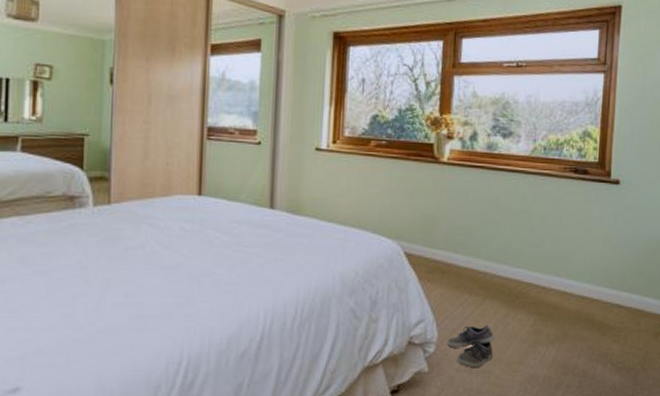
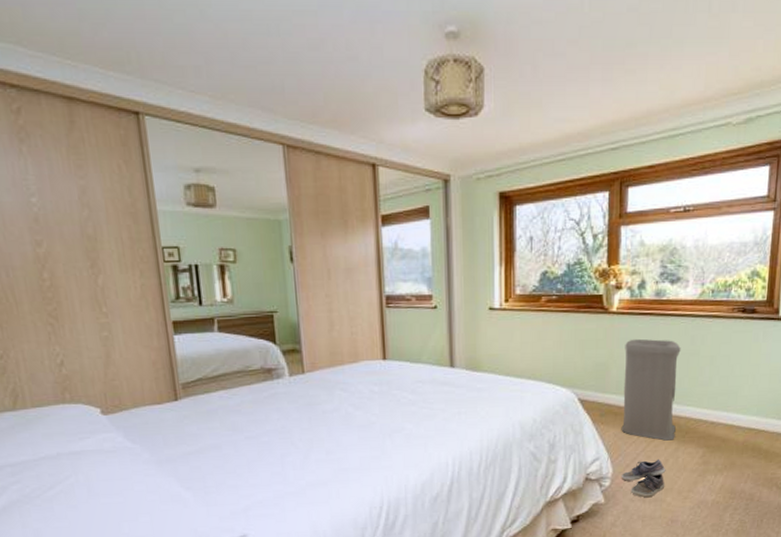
laundry basket: none [448,192,512,305] -> present [621,338,681,441]

